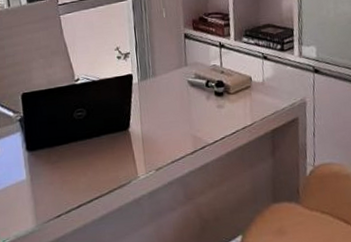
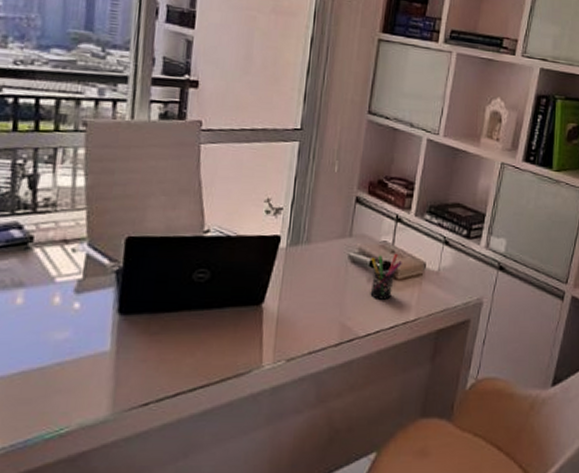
pen holder: none [206,73,232,112] -> present [370,253,402,300]

